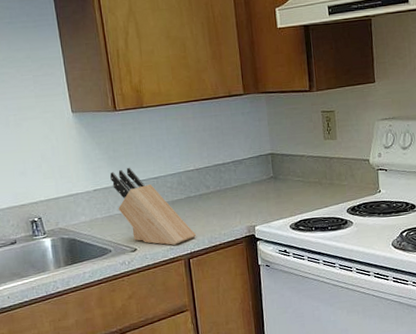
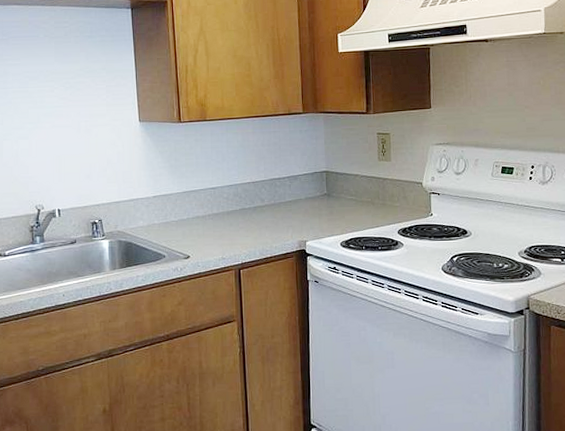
knife block: present [110,167,197,245] -> none [170,176,249,255]

